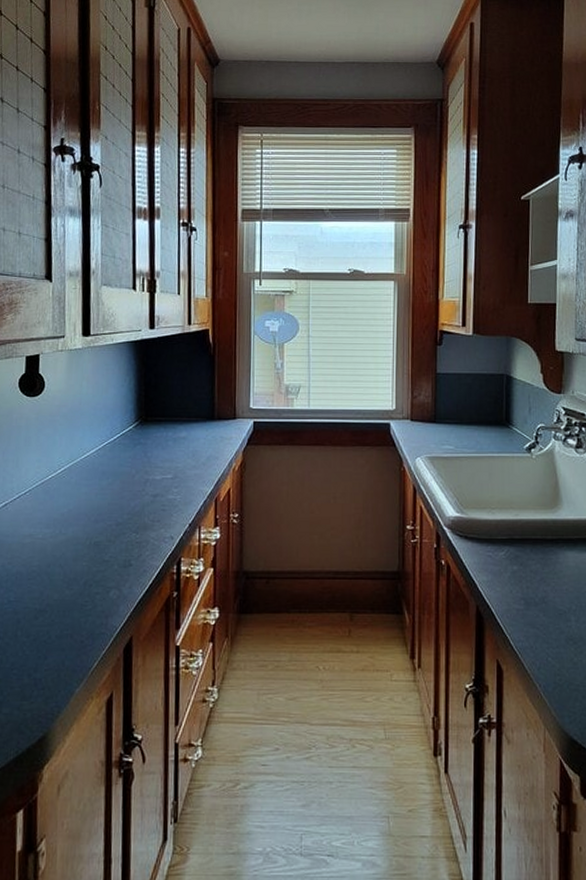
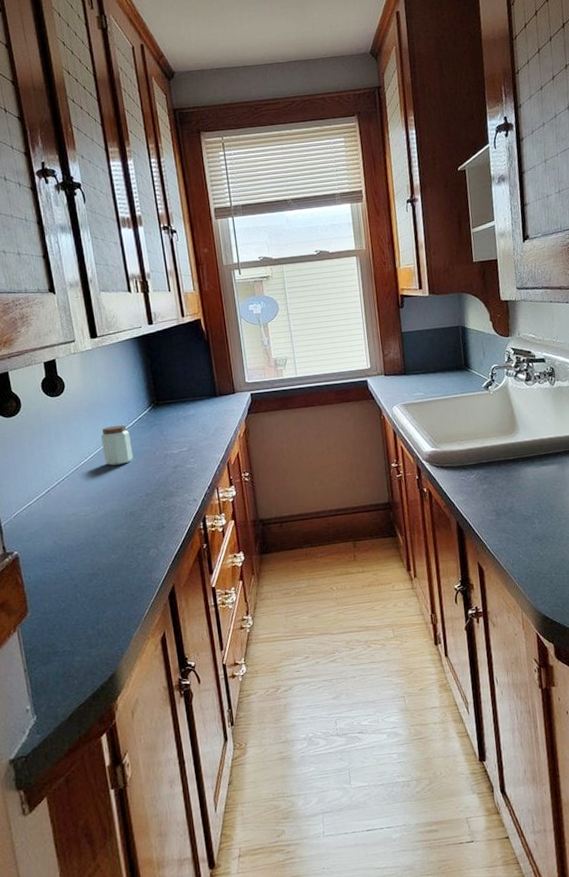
peanut butter: none [75,438,109,485] -> present [101,424,134,466]

